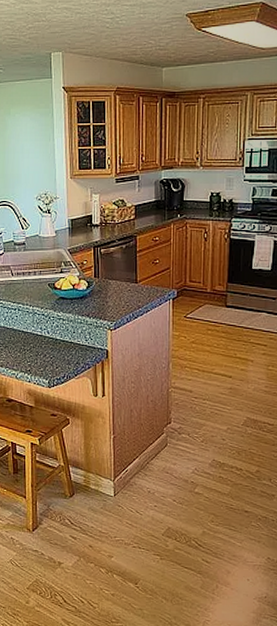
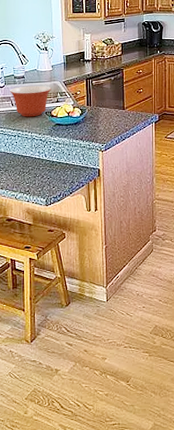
mixing bowl: none [9,253,55,289] -> present [9,85,51,117]

